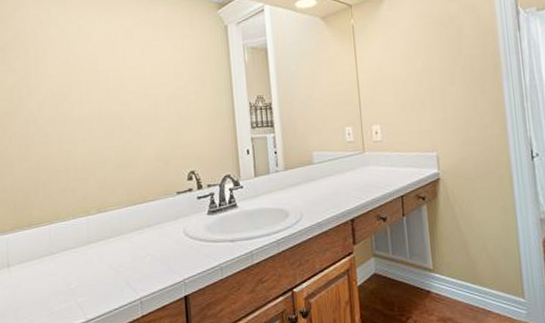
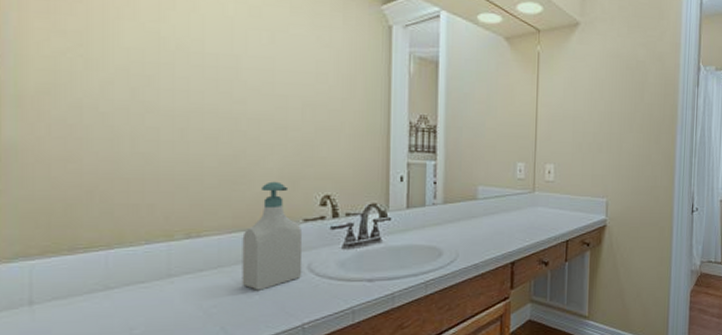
soap bottle: none [135,163,180,252] -> present [242,181,303,290]

